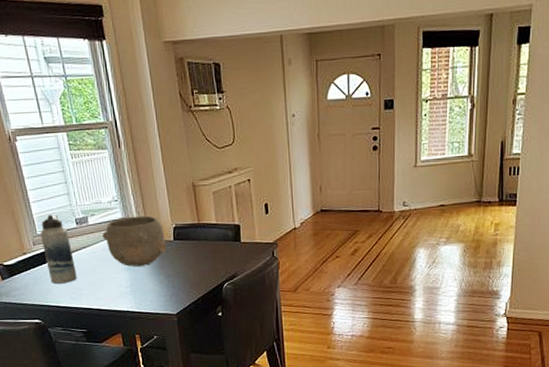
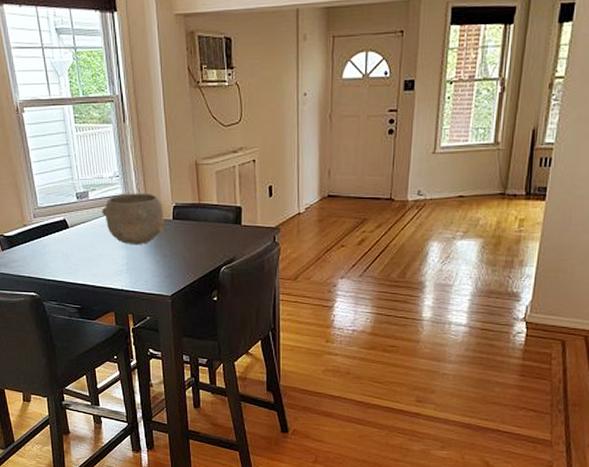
water bottle: present [40,215,77,284] -> none [41,188,74,257]

